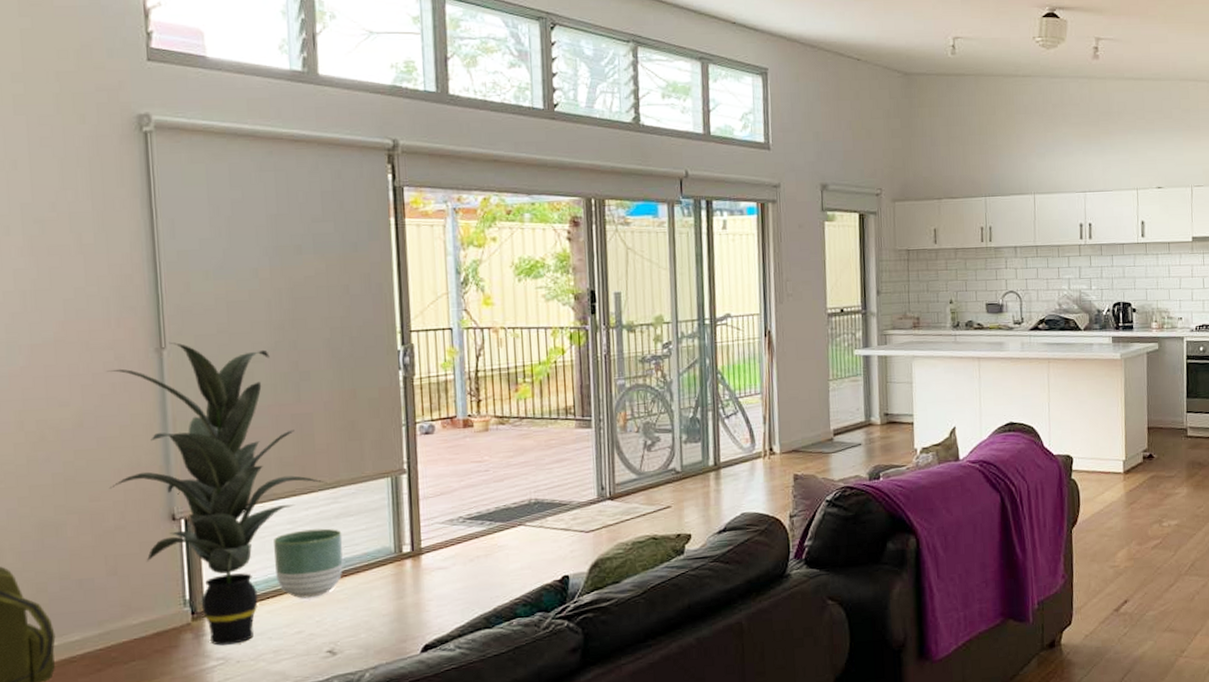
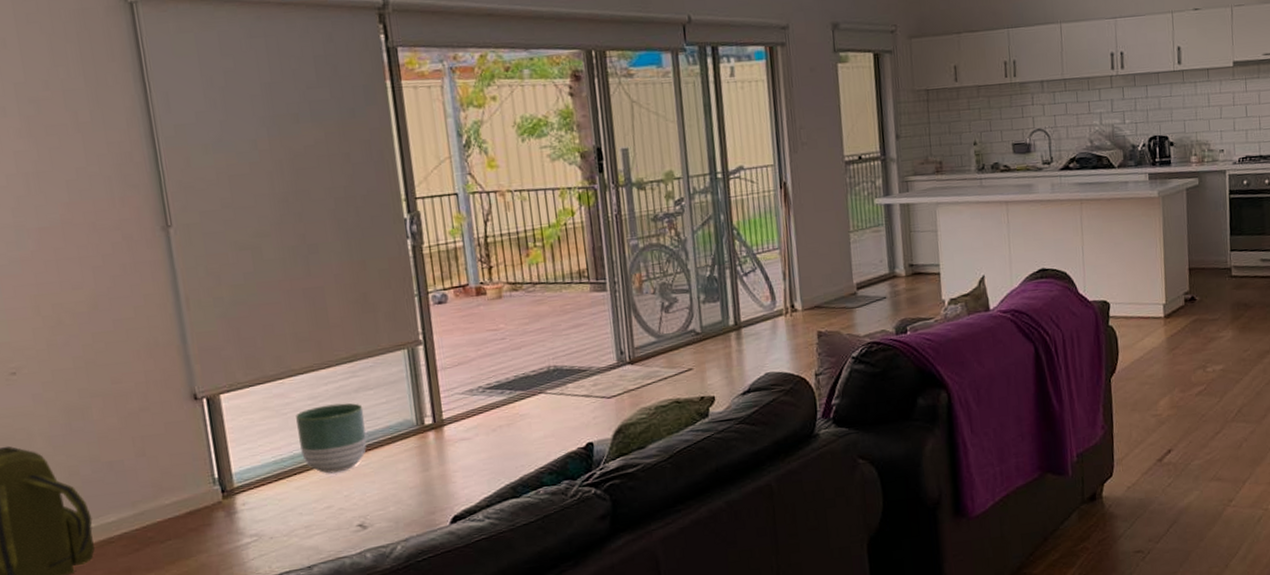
indoor plant: present [108,342,328,646] -> none [117,219,345,523]

